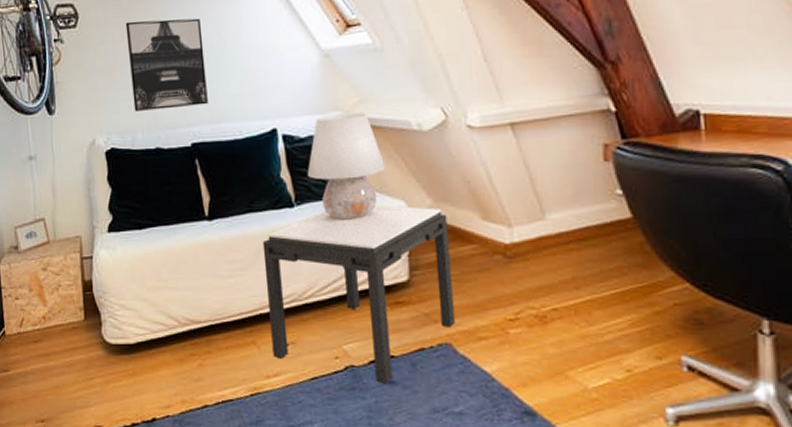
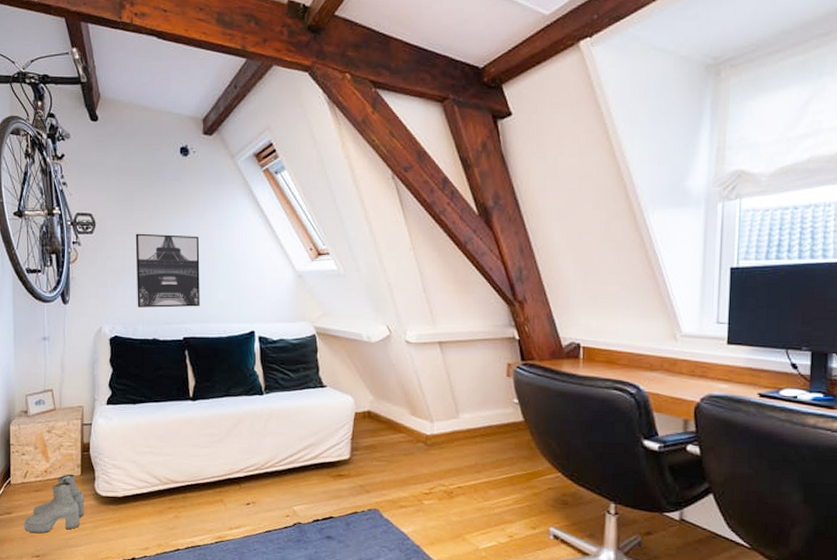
boots: none [24,319,92,394] -> present [24,474,85,534]
side table: present [262,204,455,385] -> none [235,398,384,539]
table lamp: present [307,113,386,220] -> none [276,324,340,408]

